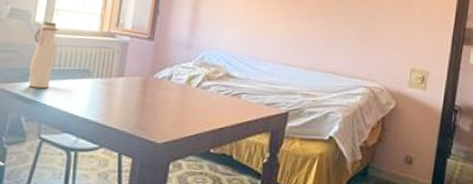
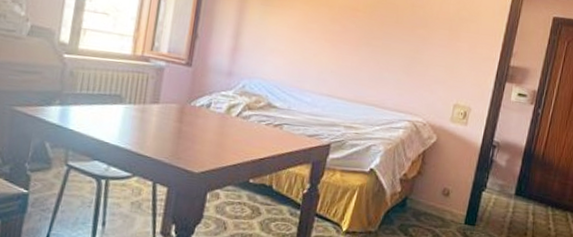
water bottle: present [28,20,59,89] -> none [53,40,86,114]

